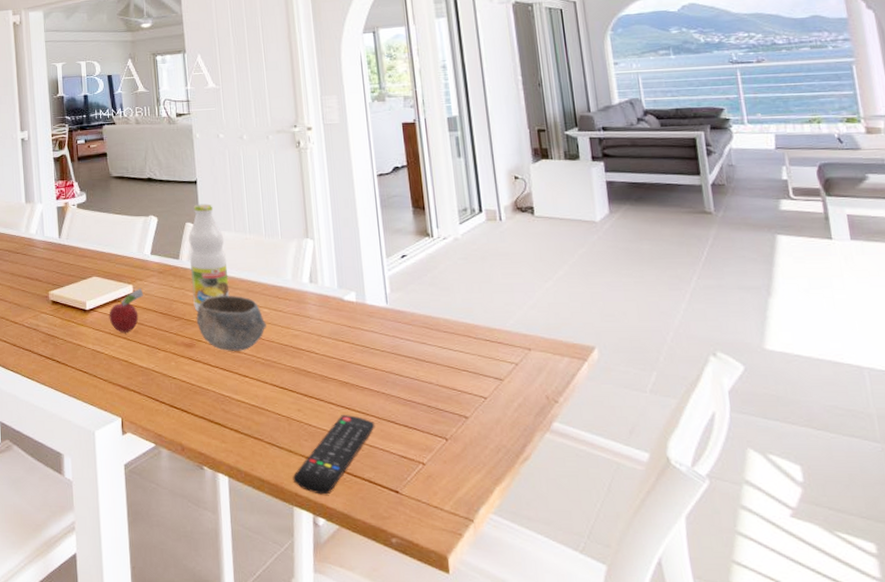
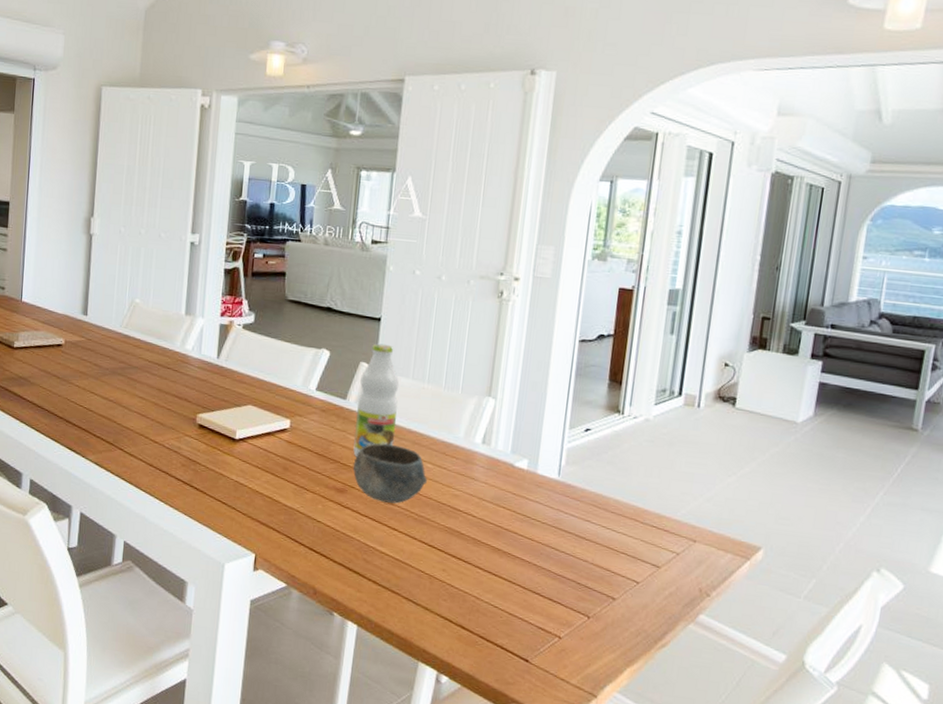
fruit: present [109,288,144,333] -> none [259,424,301,469]
remote control: present [292,415,375,495] -> none [423,580,519,655]

